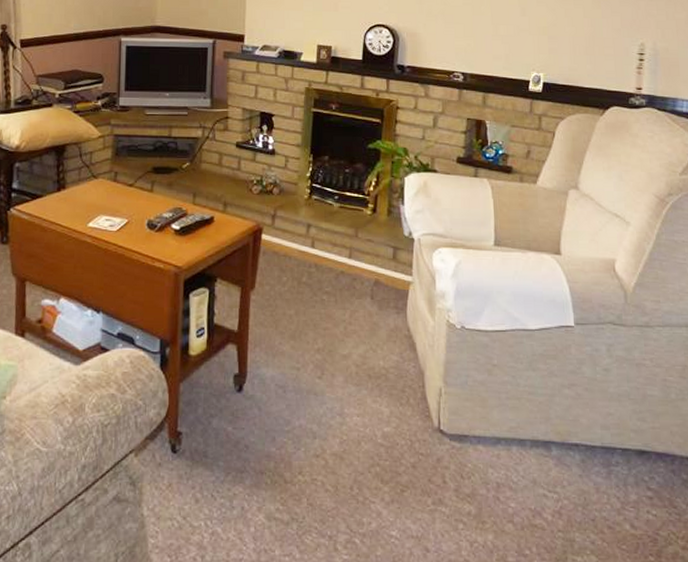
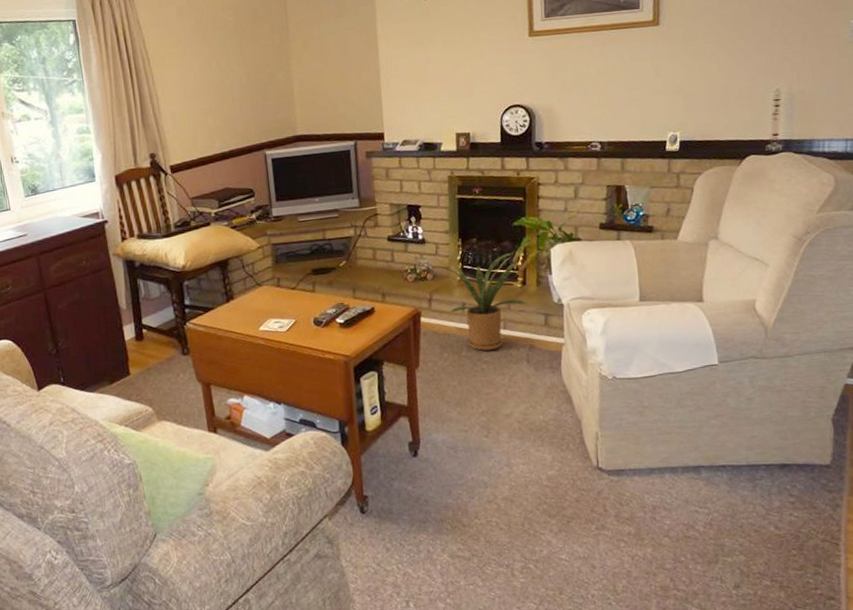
house plant: none [282,175,376,280] -> present [435,252,528,351]

